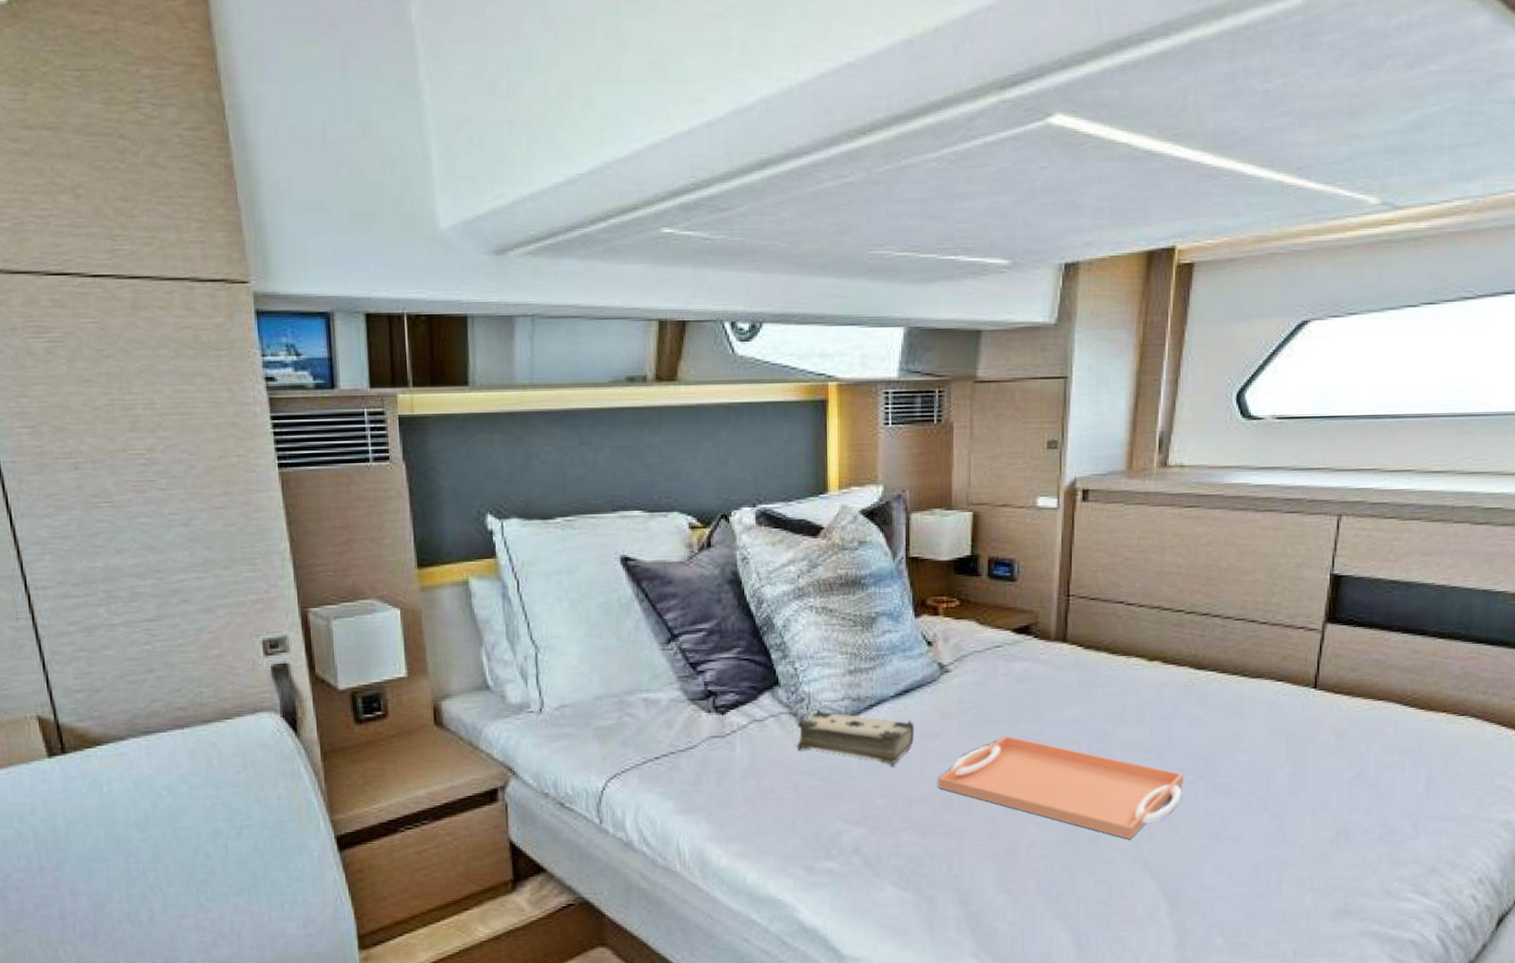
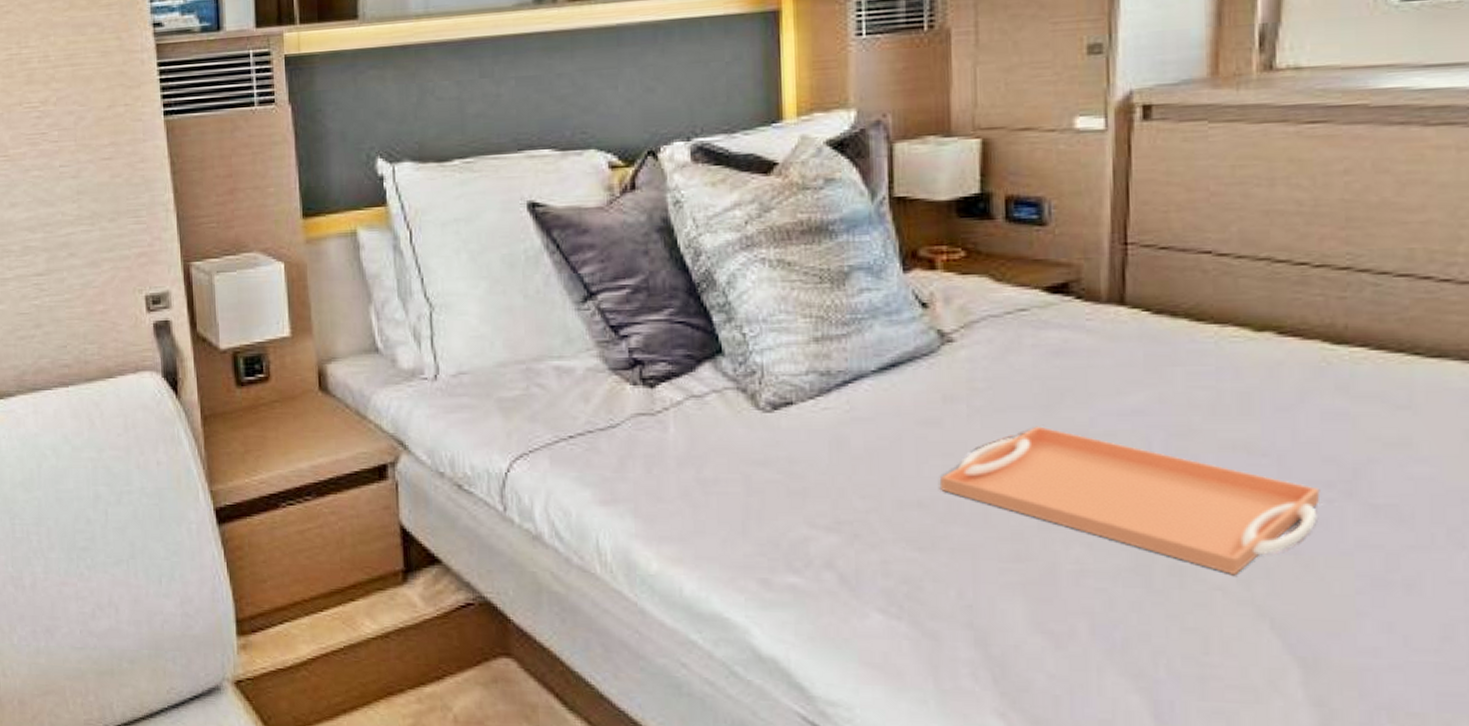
book: present [796,710,915,766] -> none [746,386,906,460]

